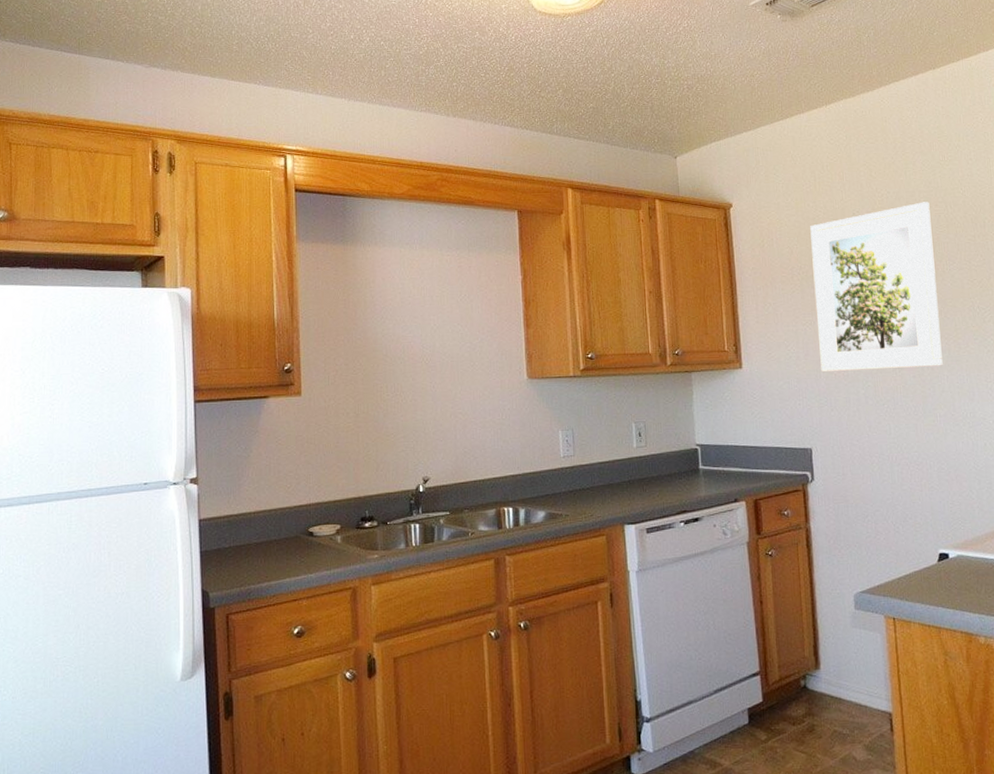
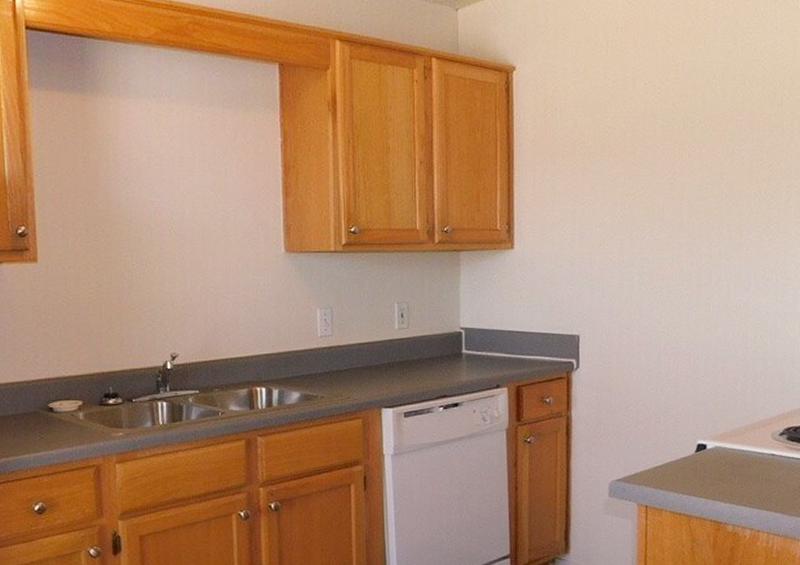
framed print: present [810,202,943,373] -> none [596,74,727,256]

